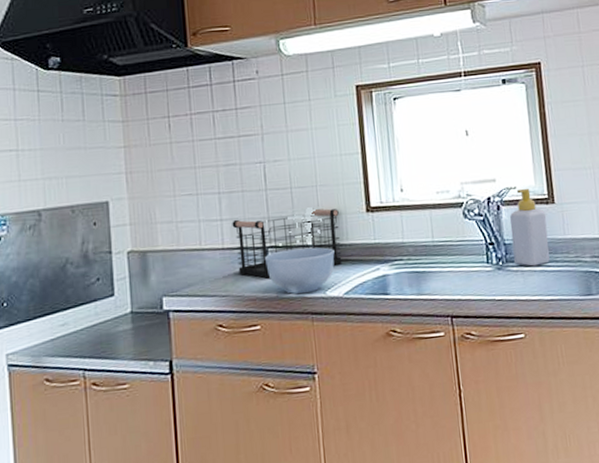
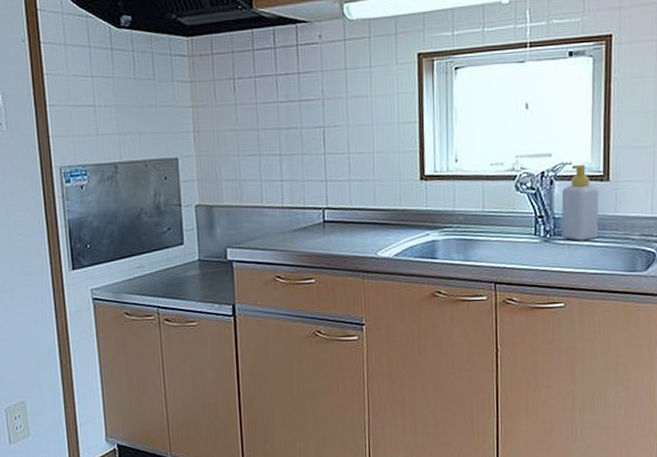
dish rack: present [232,208,342,279] -> none [291,174,394,237]
bowl: present [264,247,335,294] -> none [320,211,387,253]

